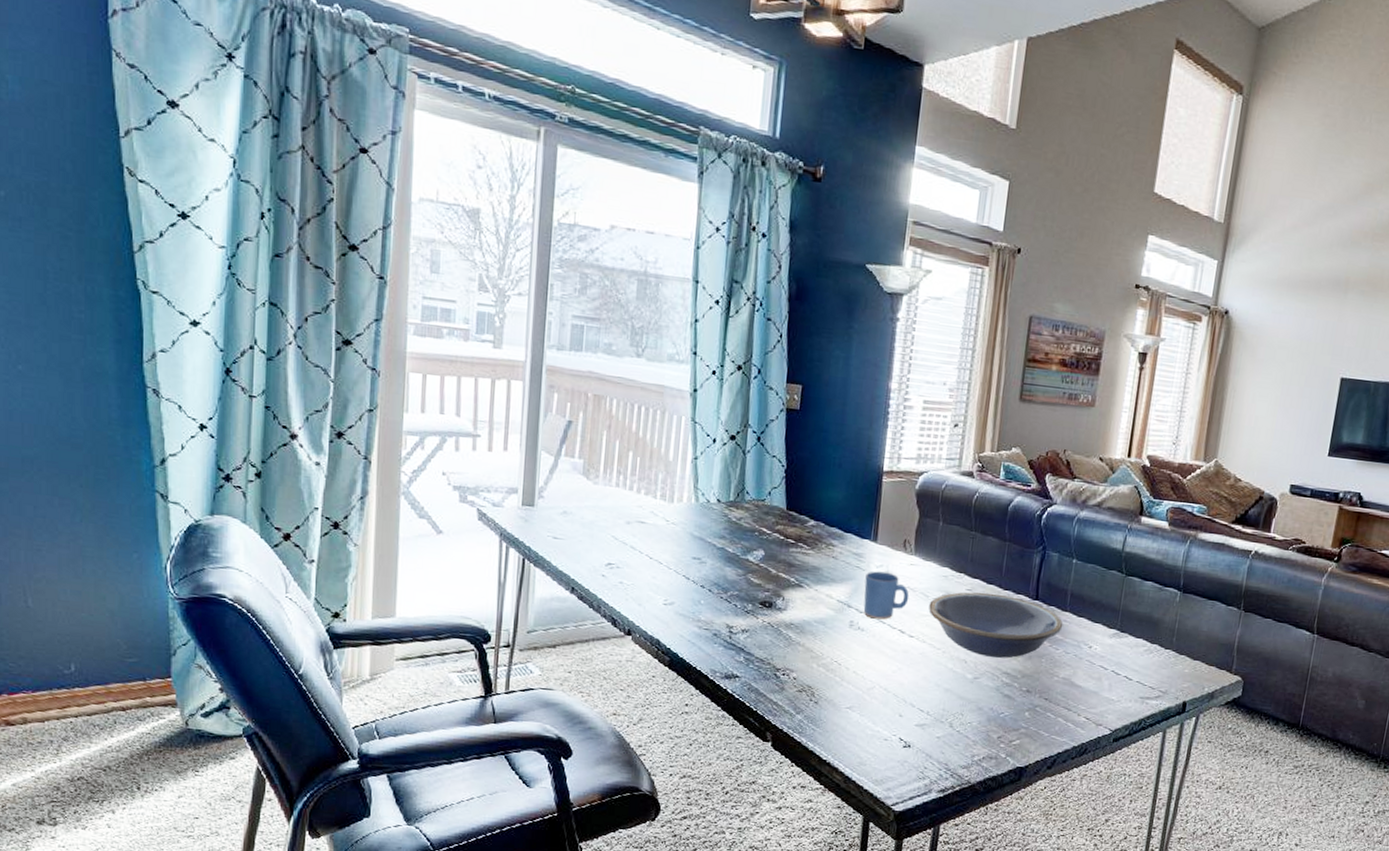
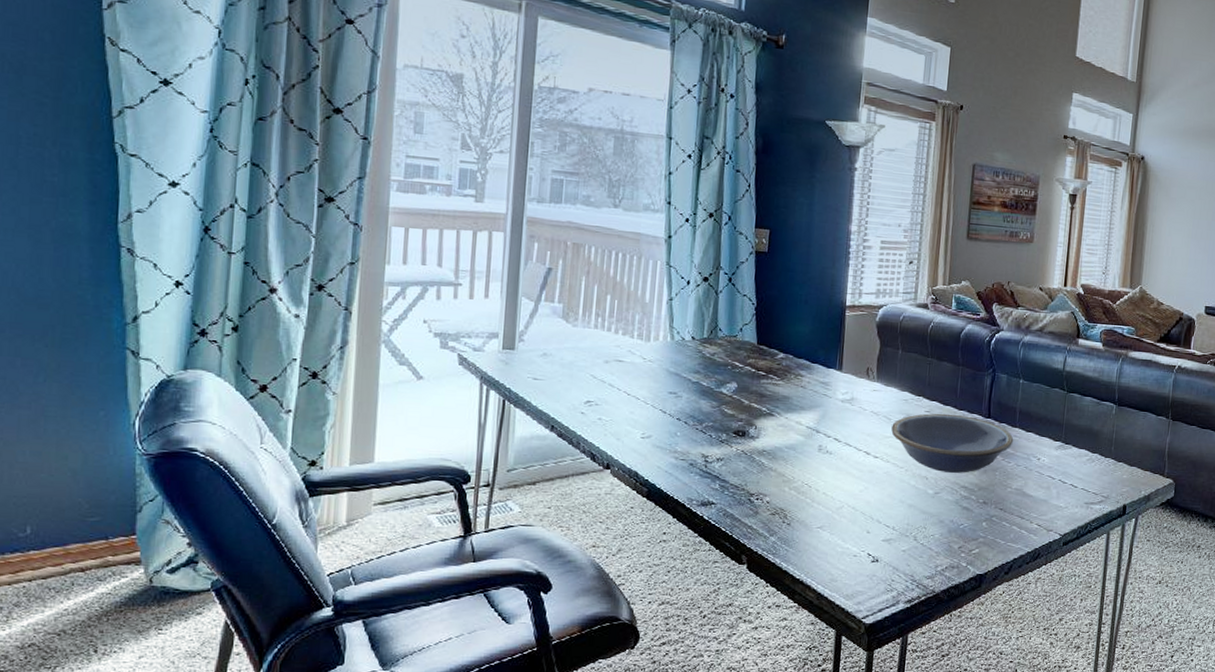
mug: present [863,571,910,620] -> none [831,398,873,443]

